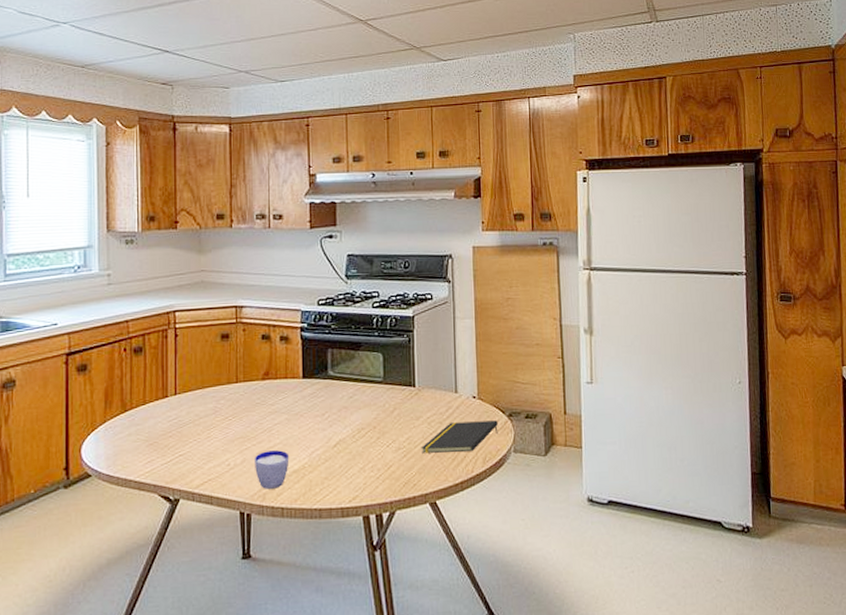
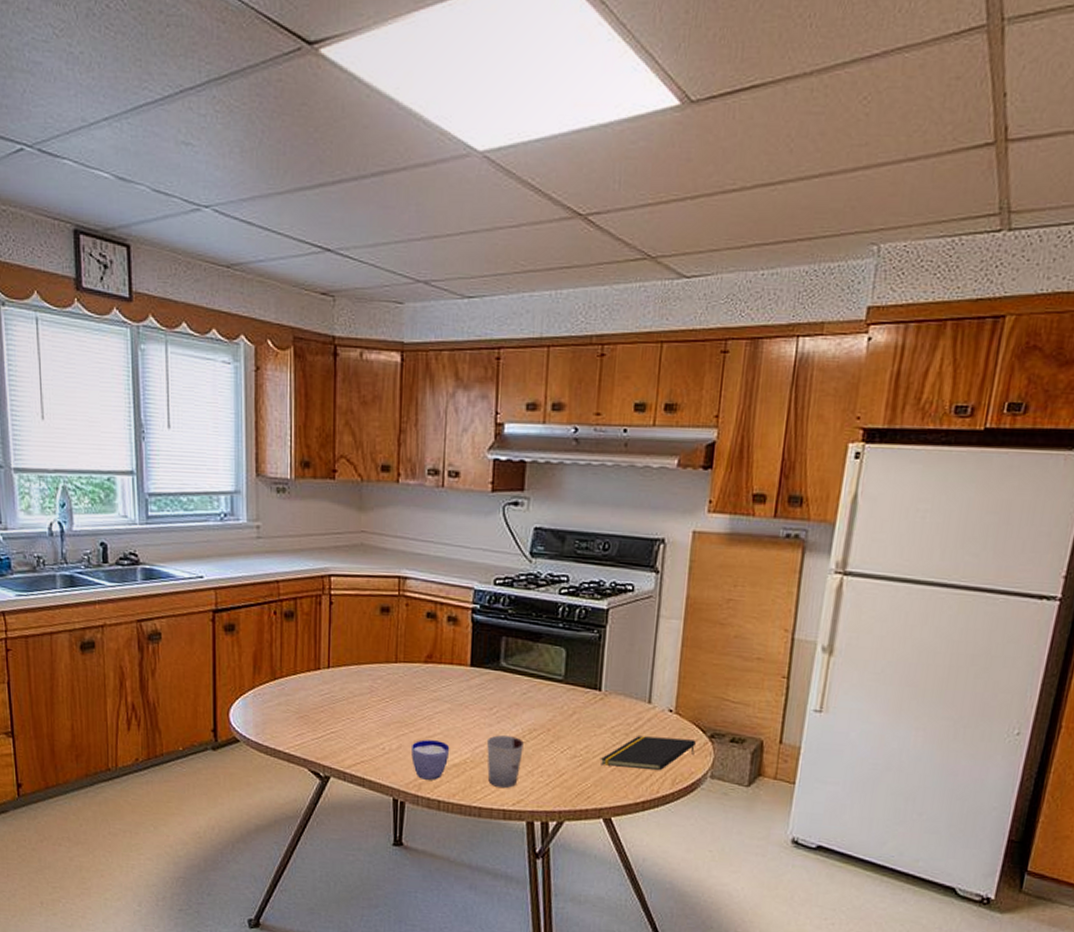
cup: none [321,437,354,488] -> present [486,735,524,789]

